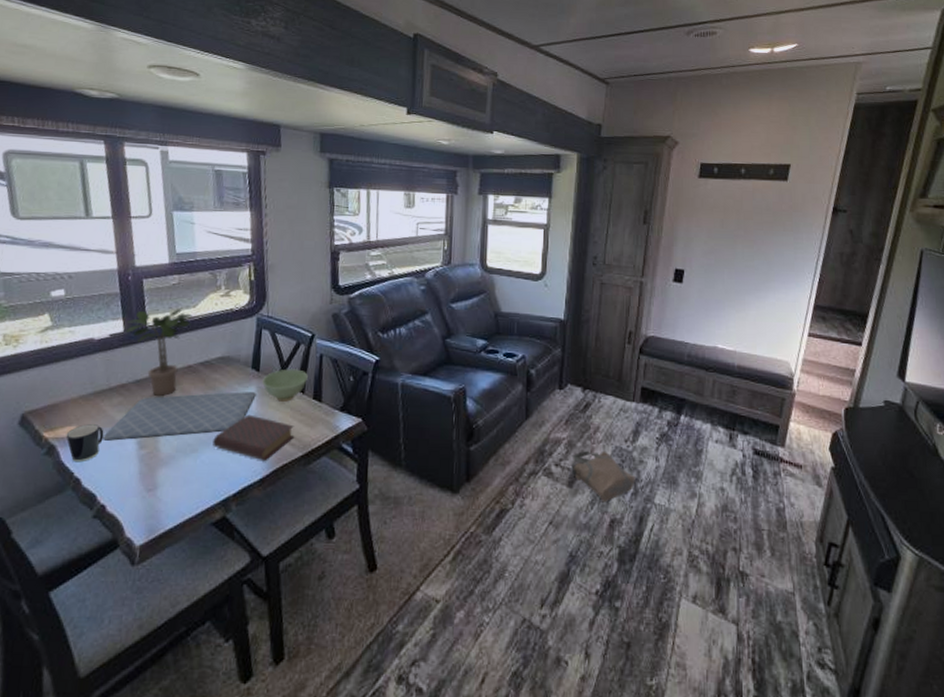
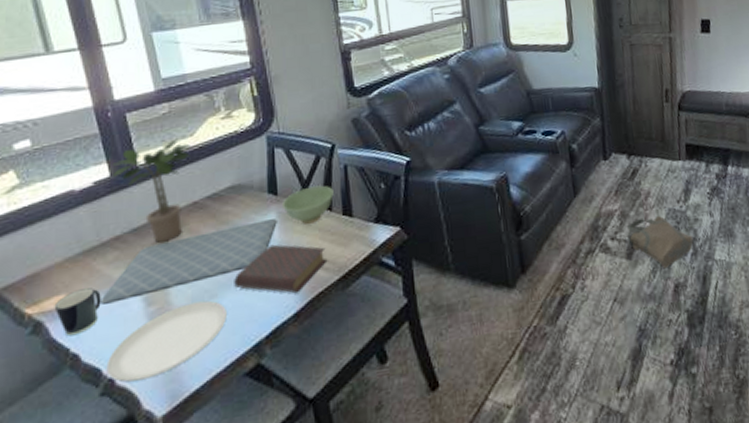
plate: none [100,453,204,511] -> present [106,300,227,383]

